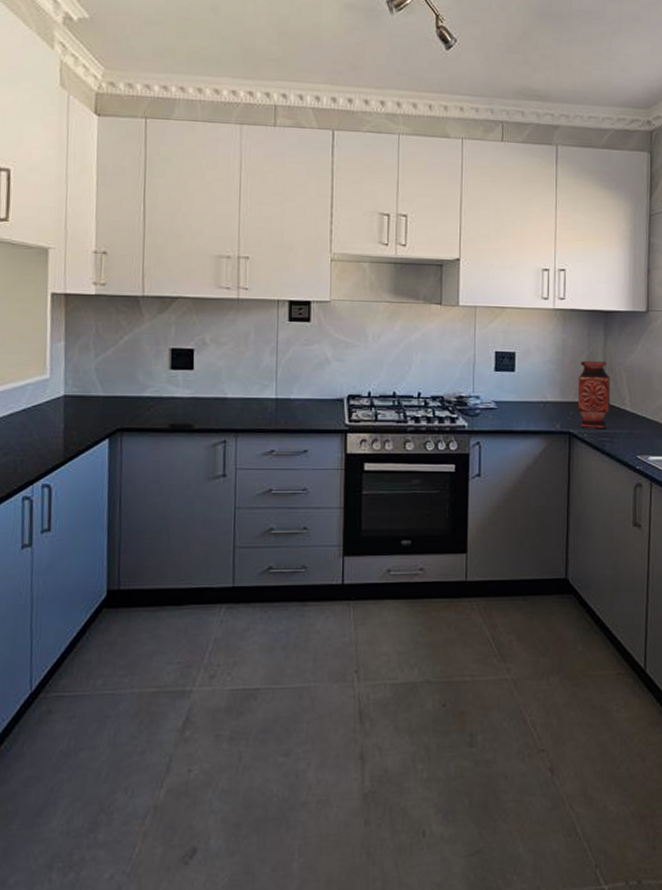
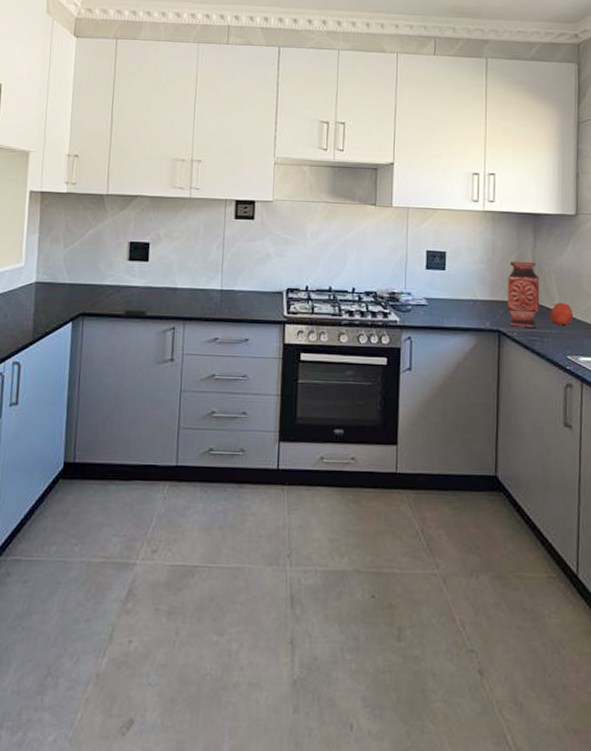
apple: none [621,402,643,424] -> present [550,302,573,325]

